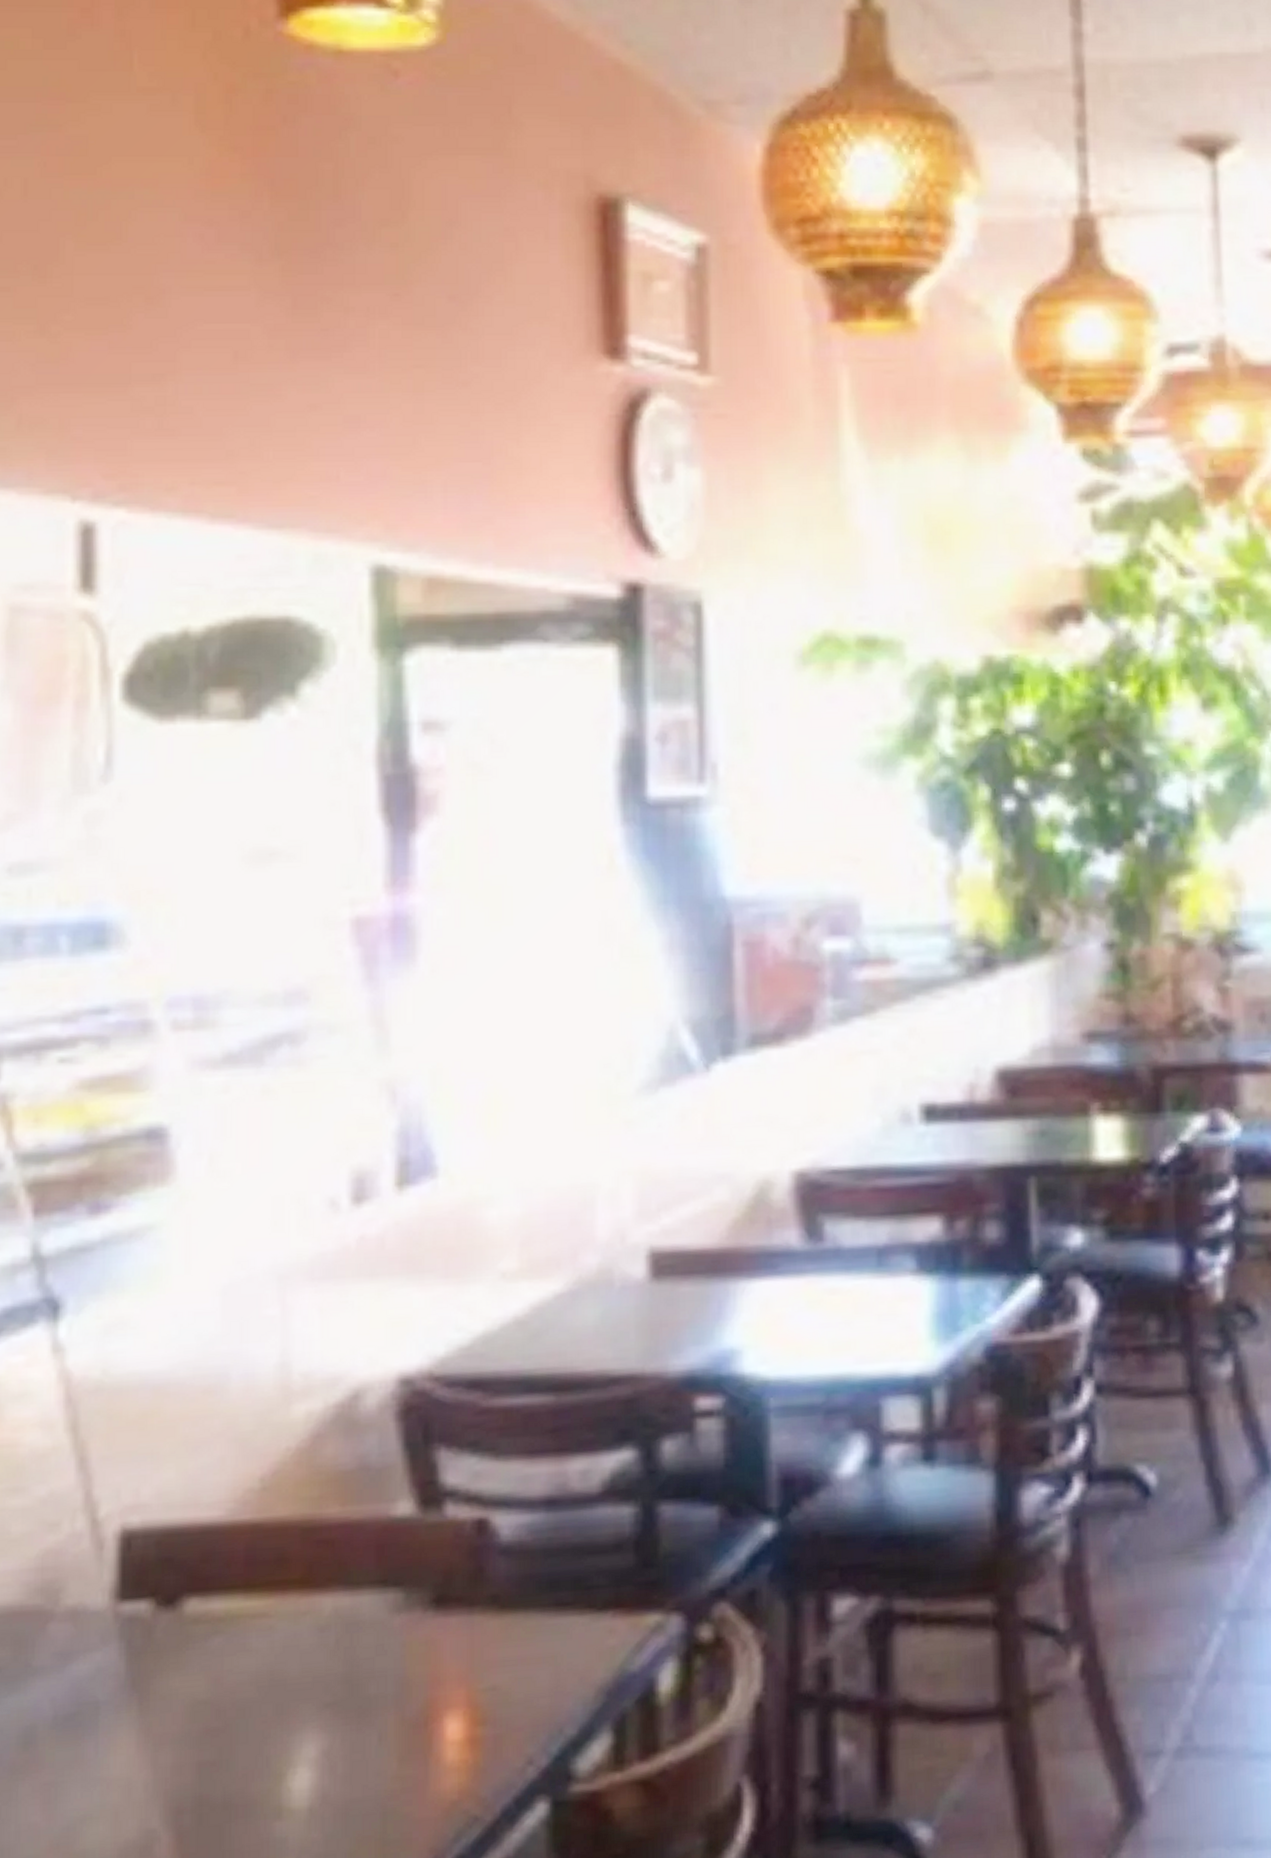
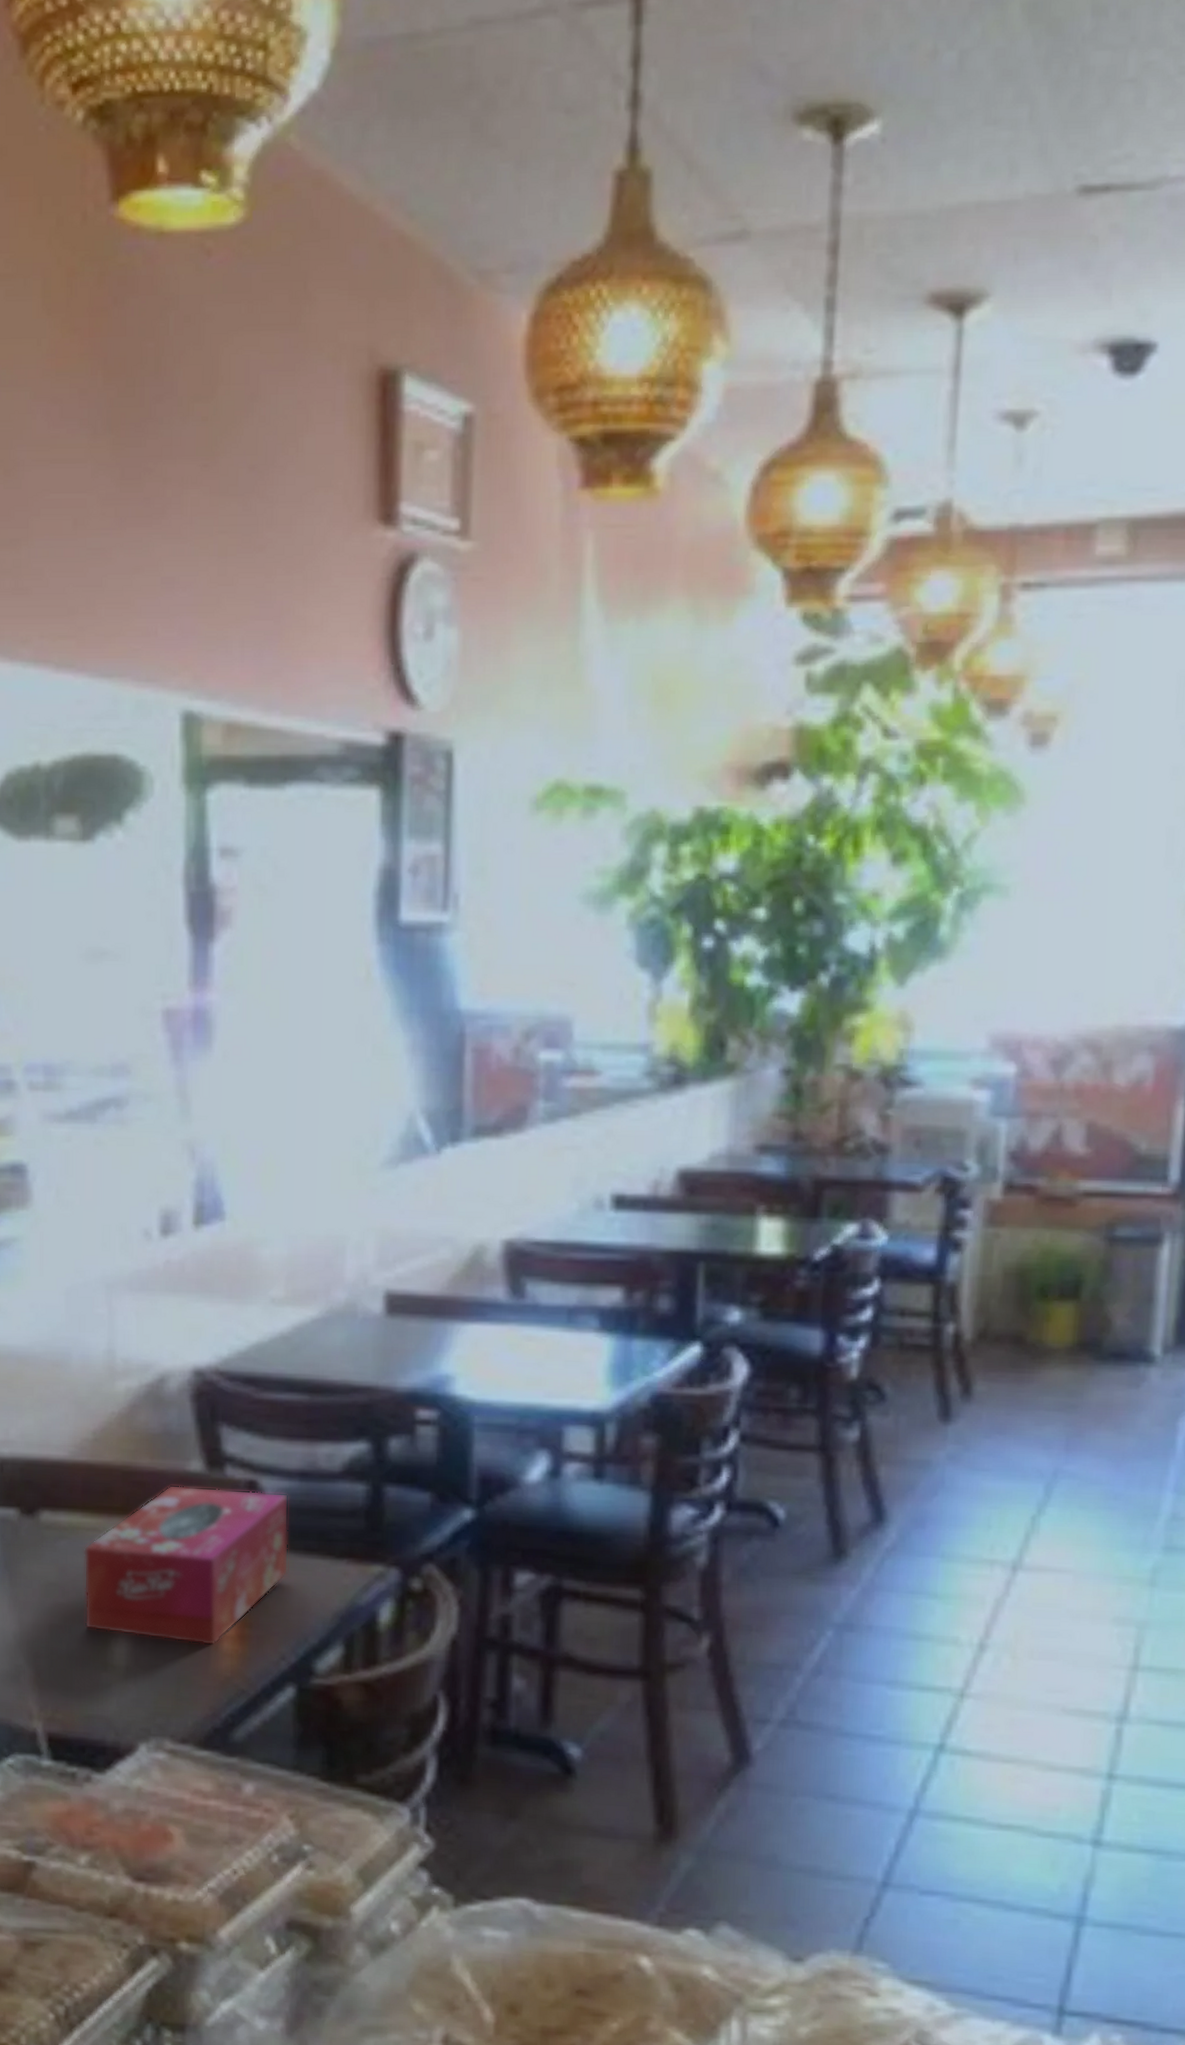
tissue box: none [246,1530,534,1762] -> present [83,1484,289,1646]

